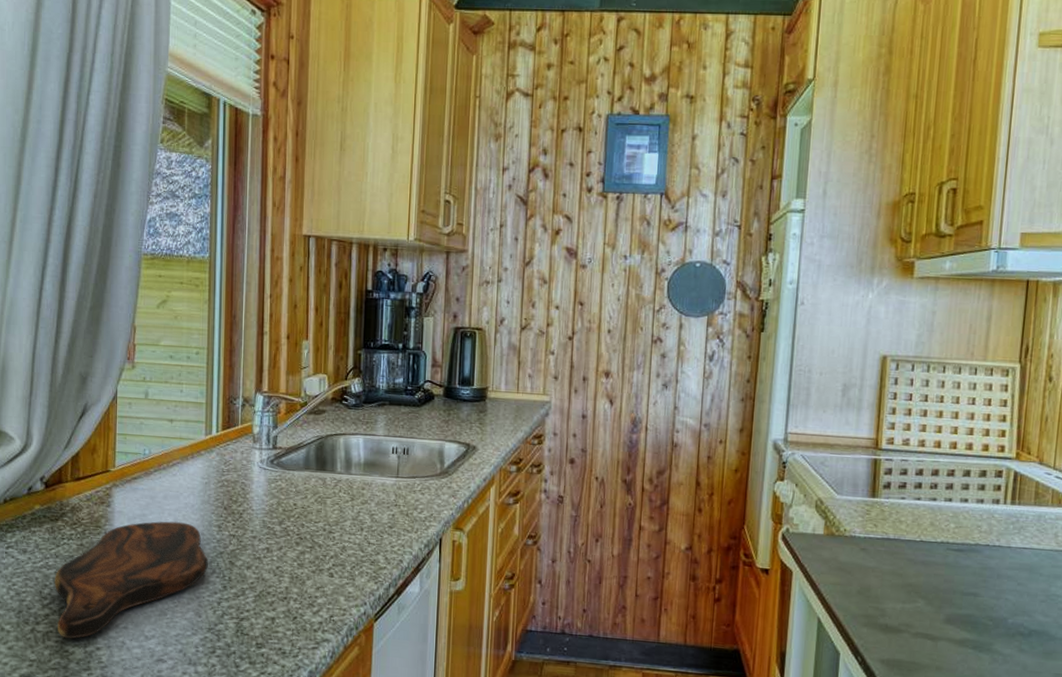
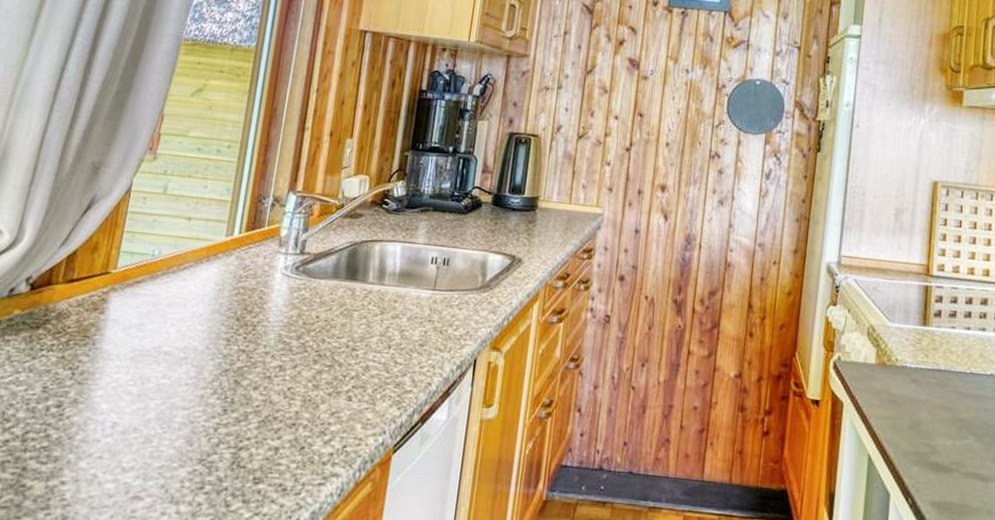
cutting board: present [54,521,208,639] -> none [16,332,210,471]

